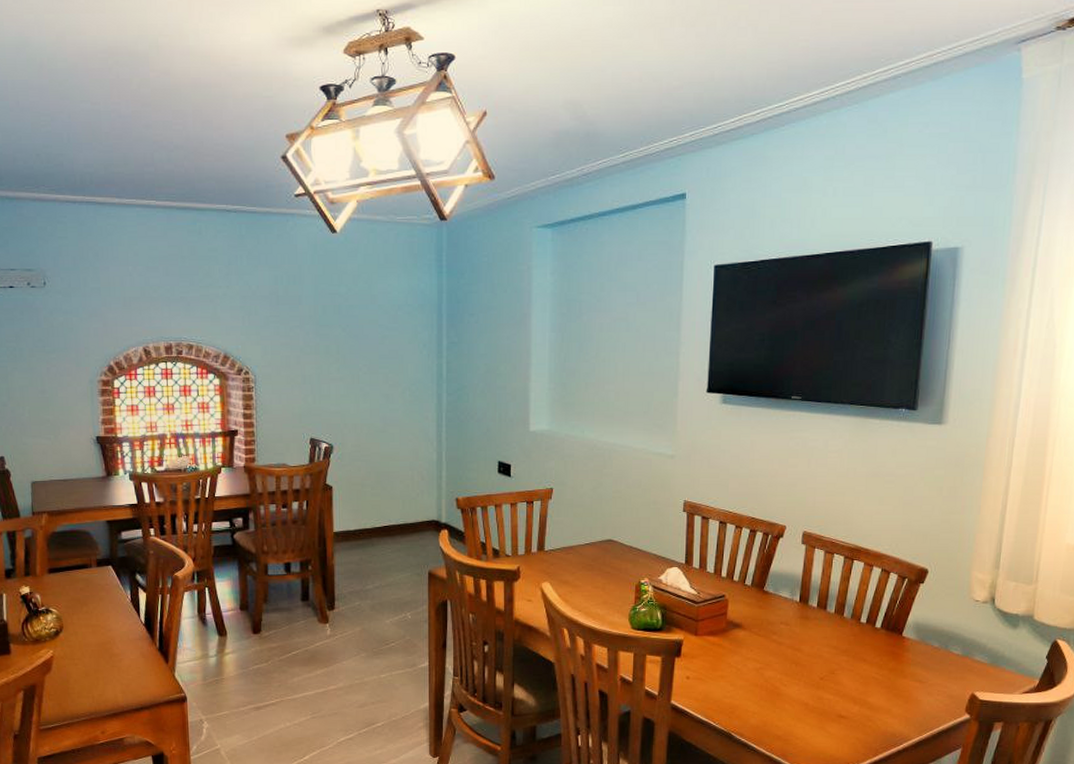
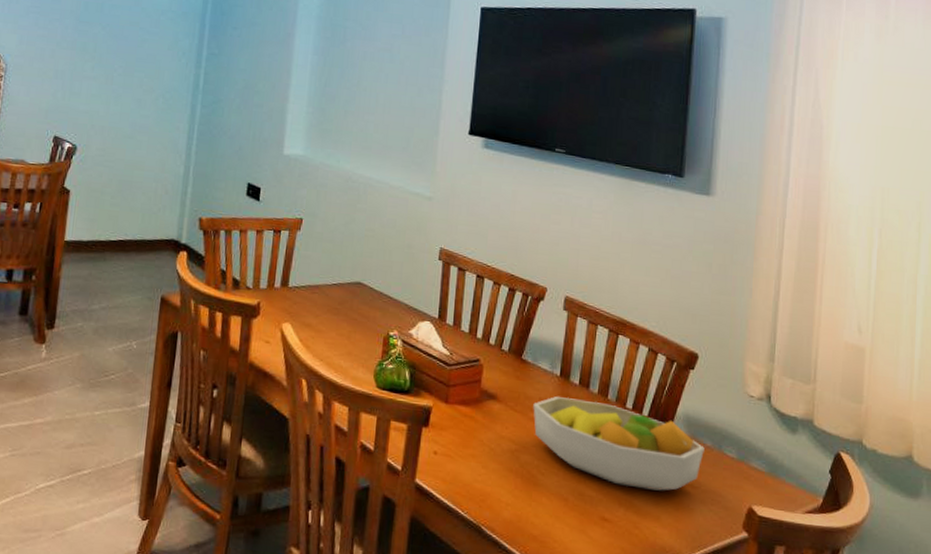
fruit bowl: none [775,620,932,689] -> present [533,396,704,491]

